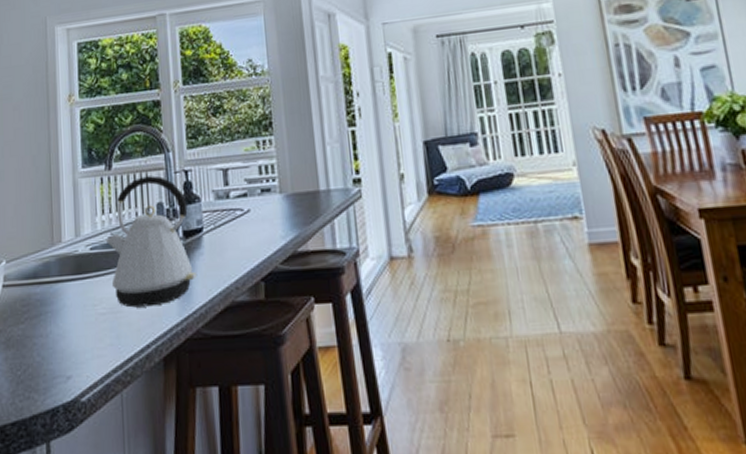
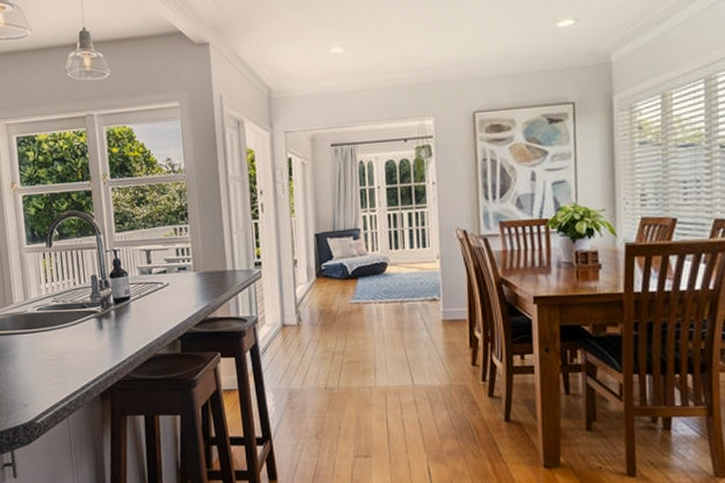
kettle: present [105,175,198,308] -> none [49,253,127,356]

